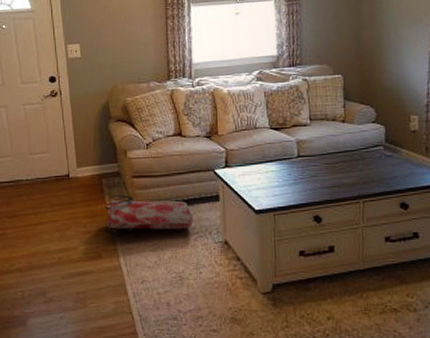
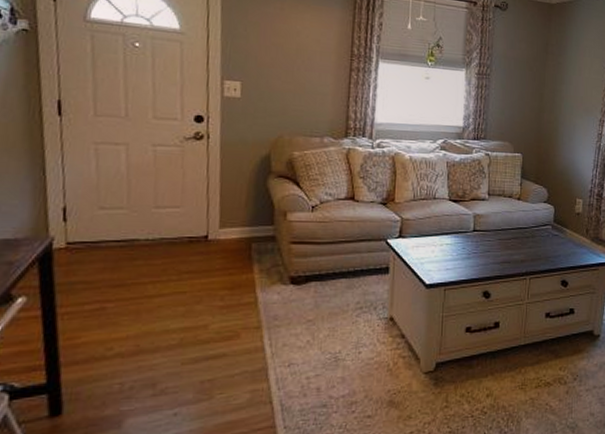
bag: present [105,194,194,235] -> none [248,262,358,311]

